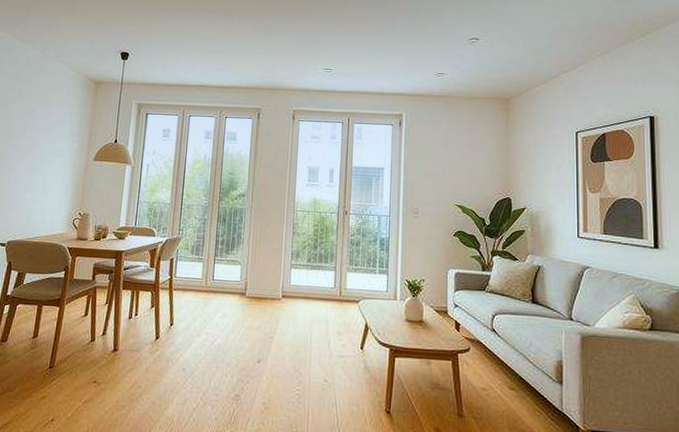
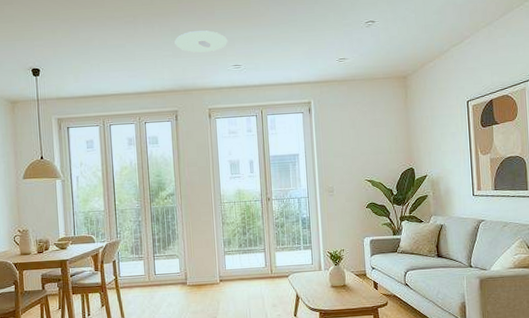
ceiling light: none [267,31,322,54] -> present [175,30,228,54]

